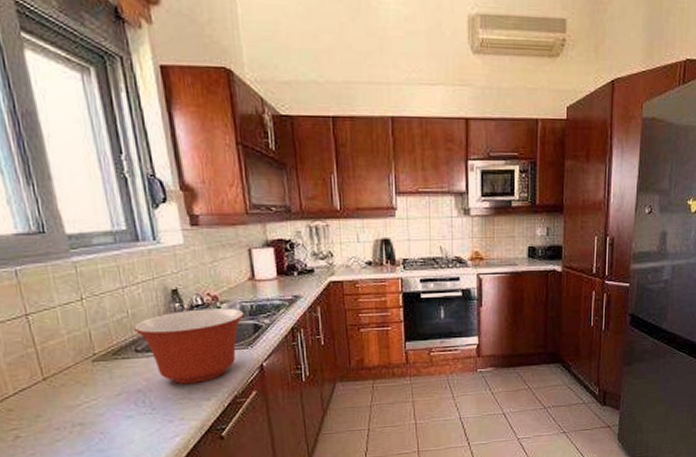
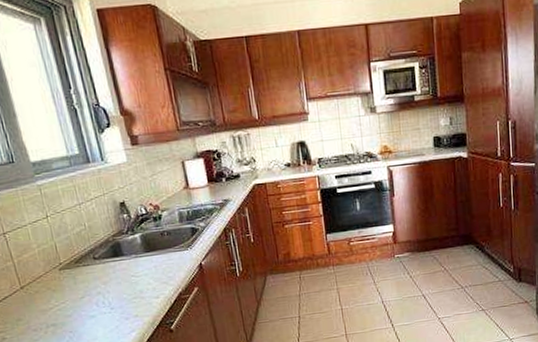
mixing bowl: present [132,308,245,384] -> none [90,215,183,285]

